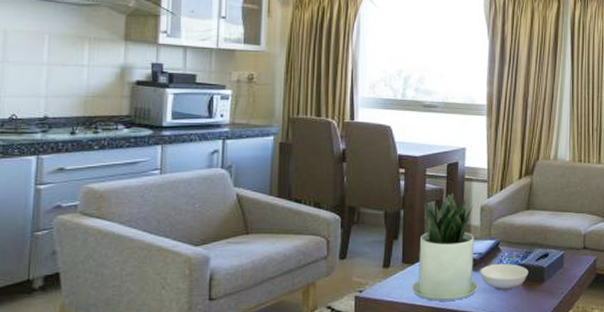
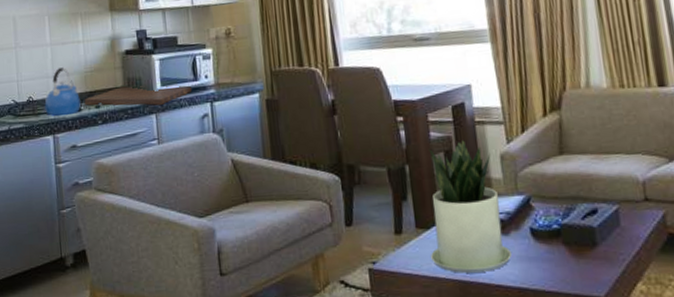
kettle: none [30,89,76,138] -> present [44,67,81,116]
cutting board: none [80,115,205,138] -> present [84,85,192,106]
bowl: present [480,263,529,291] -> none [511,223,574,259]

